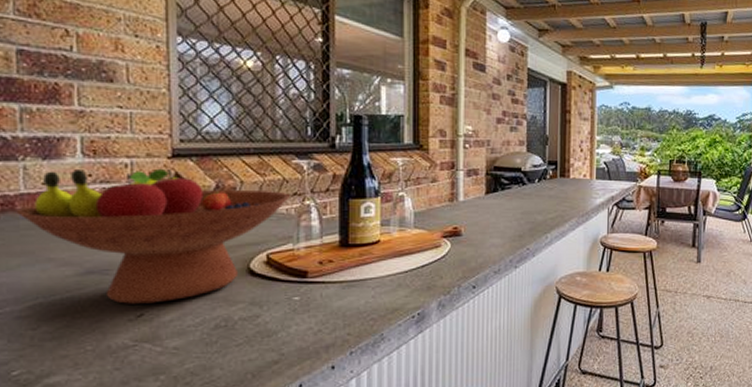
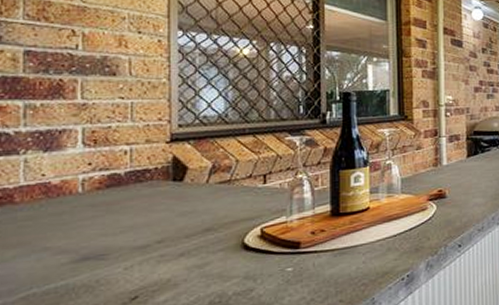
fruit bowl: present [16,168,289,304] -> none [14,153,283,288]

